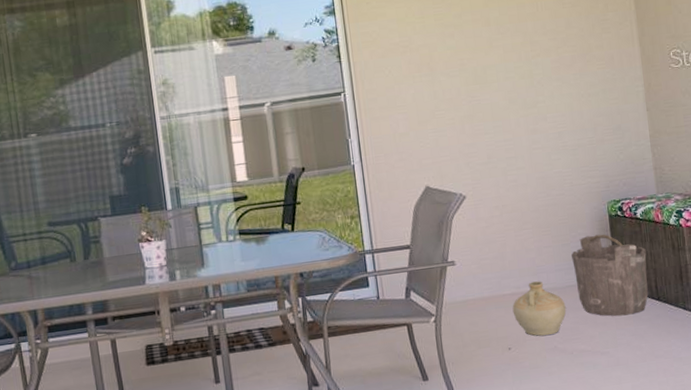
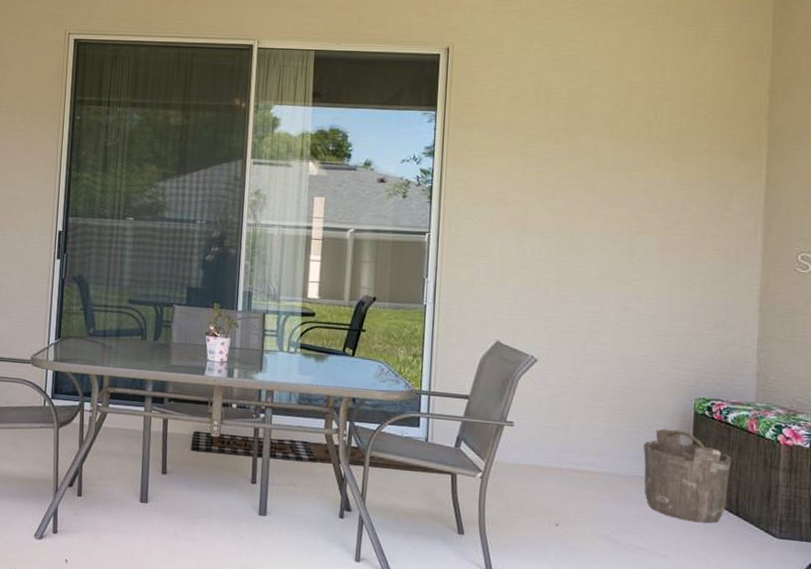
ceramic jug: present [512,281,566,336] -> none [567,462,628,522]

